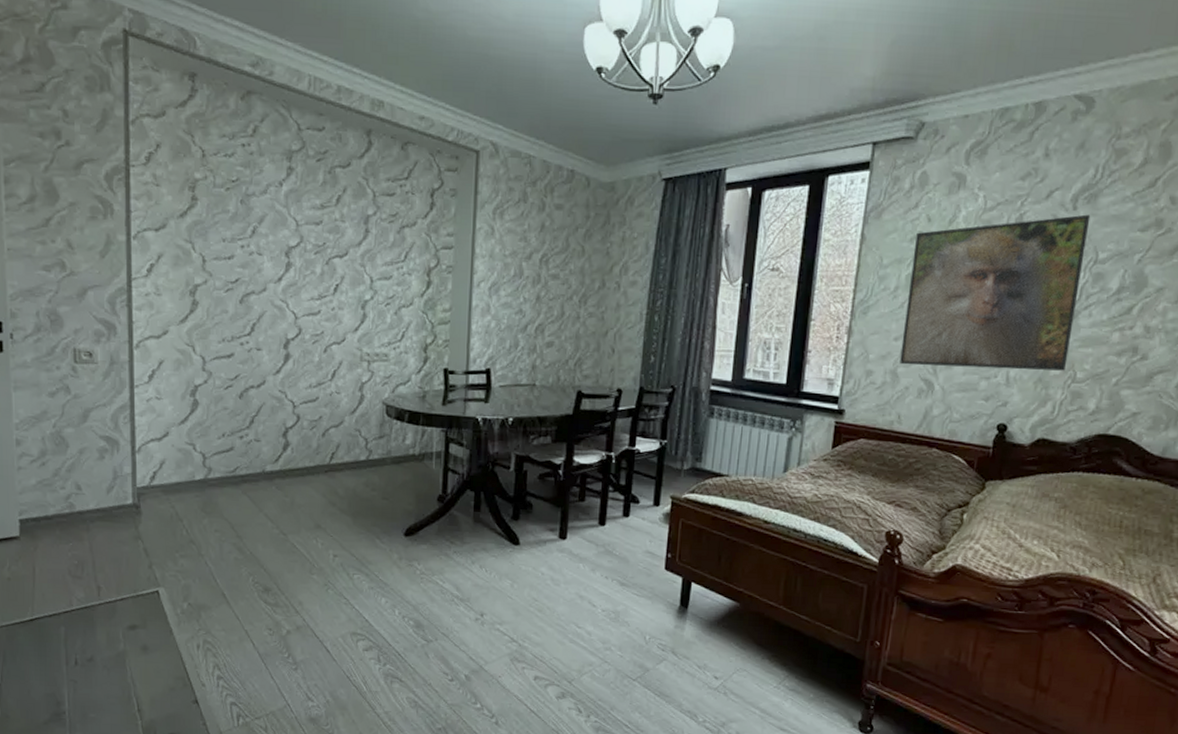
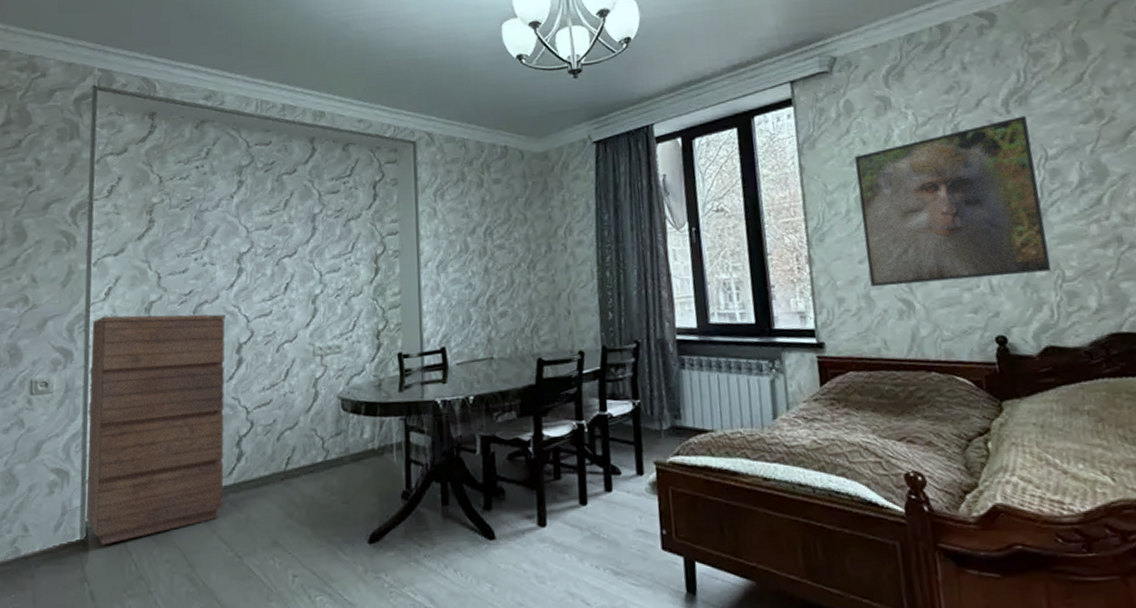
dresser: none [133,293,273,510] -> present [85,314,226,546]

